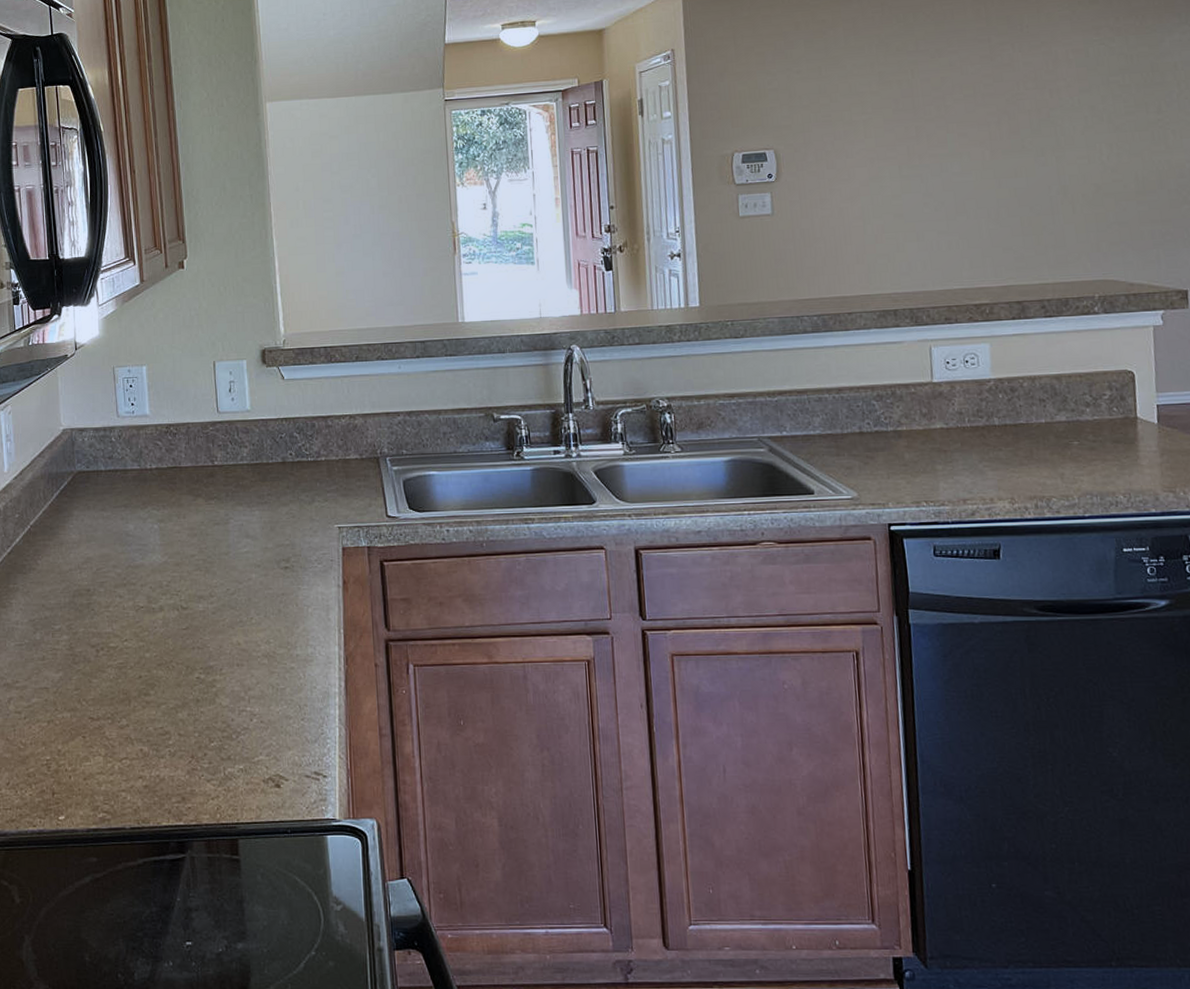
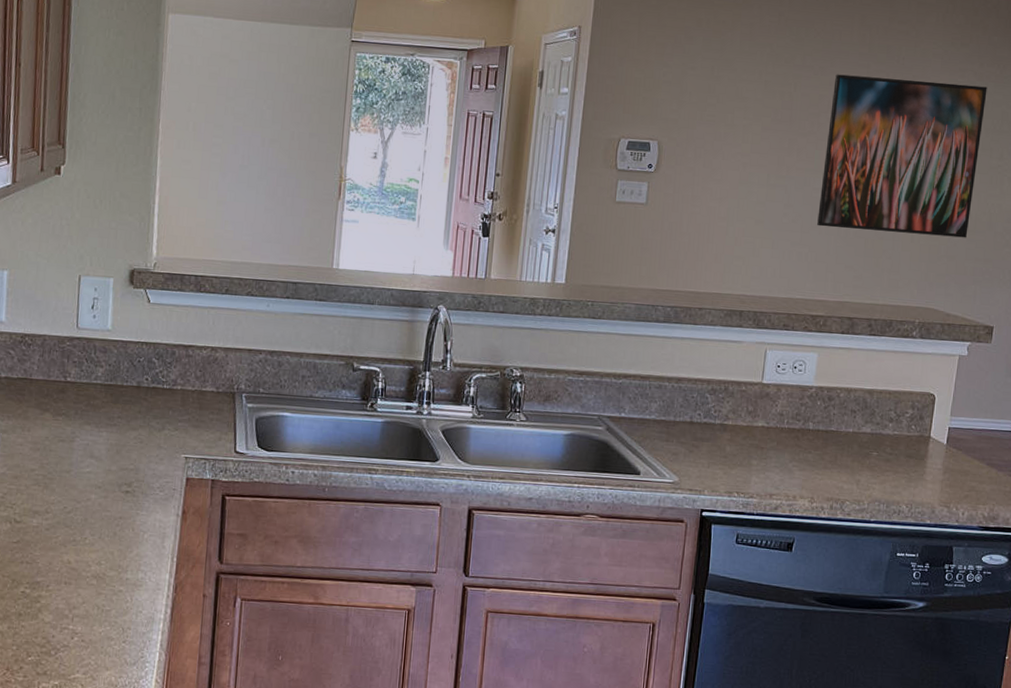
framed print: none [955,40,1137,211] -> present [817,74,987,238]

